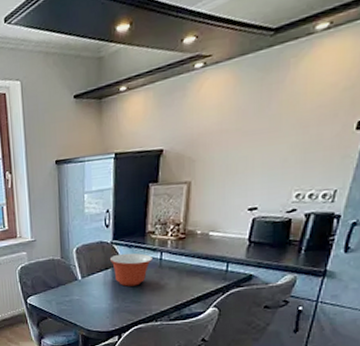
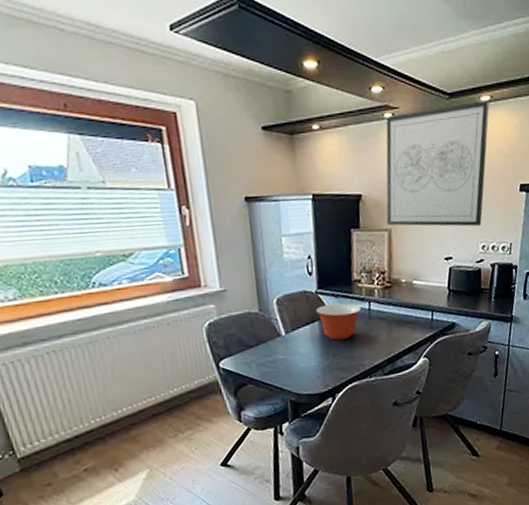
wall art: none [186,28,327,178] -> present [386,101,490,227]

